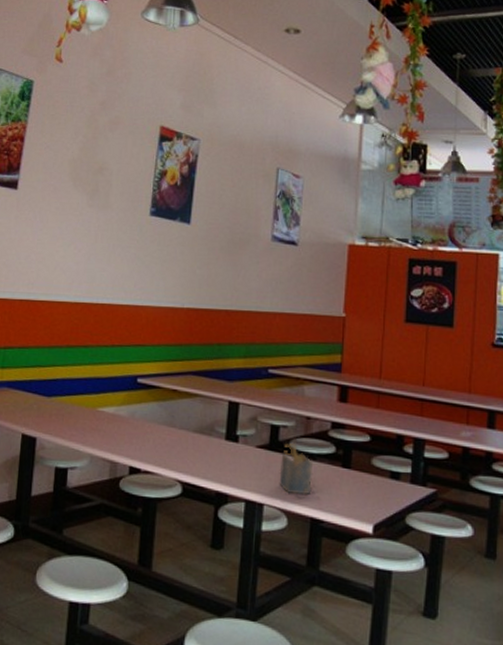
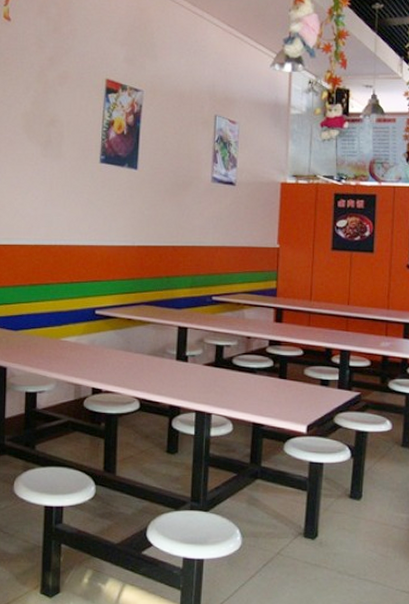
napkin holder: present [279,443,314,494] -> none [224,360,254,403]

